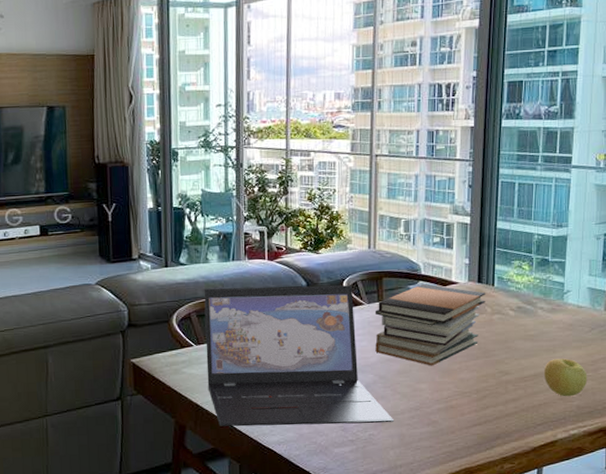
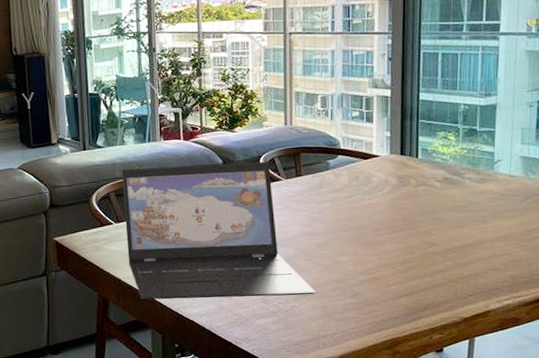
book stack: present [374,284,485,366] -> none [293,158,409,239]
apple: present [543,358,588,397] -> none [473,228,522,267]

